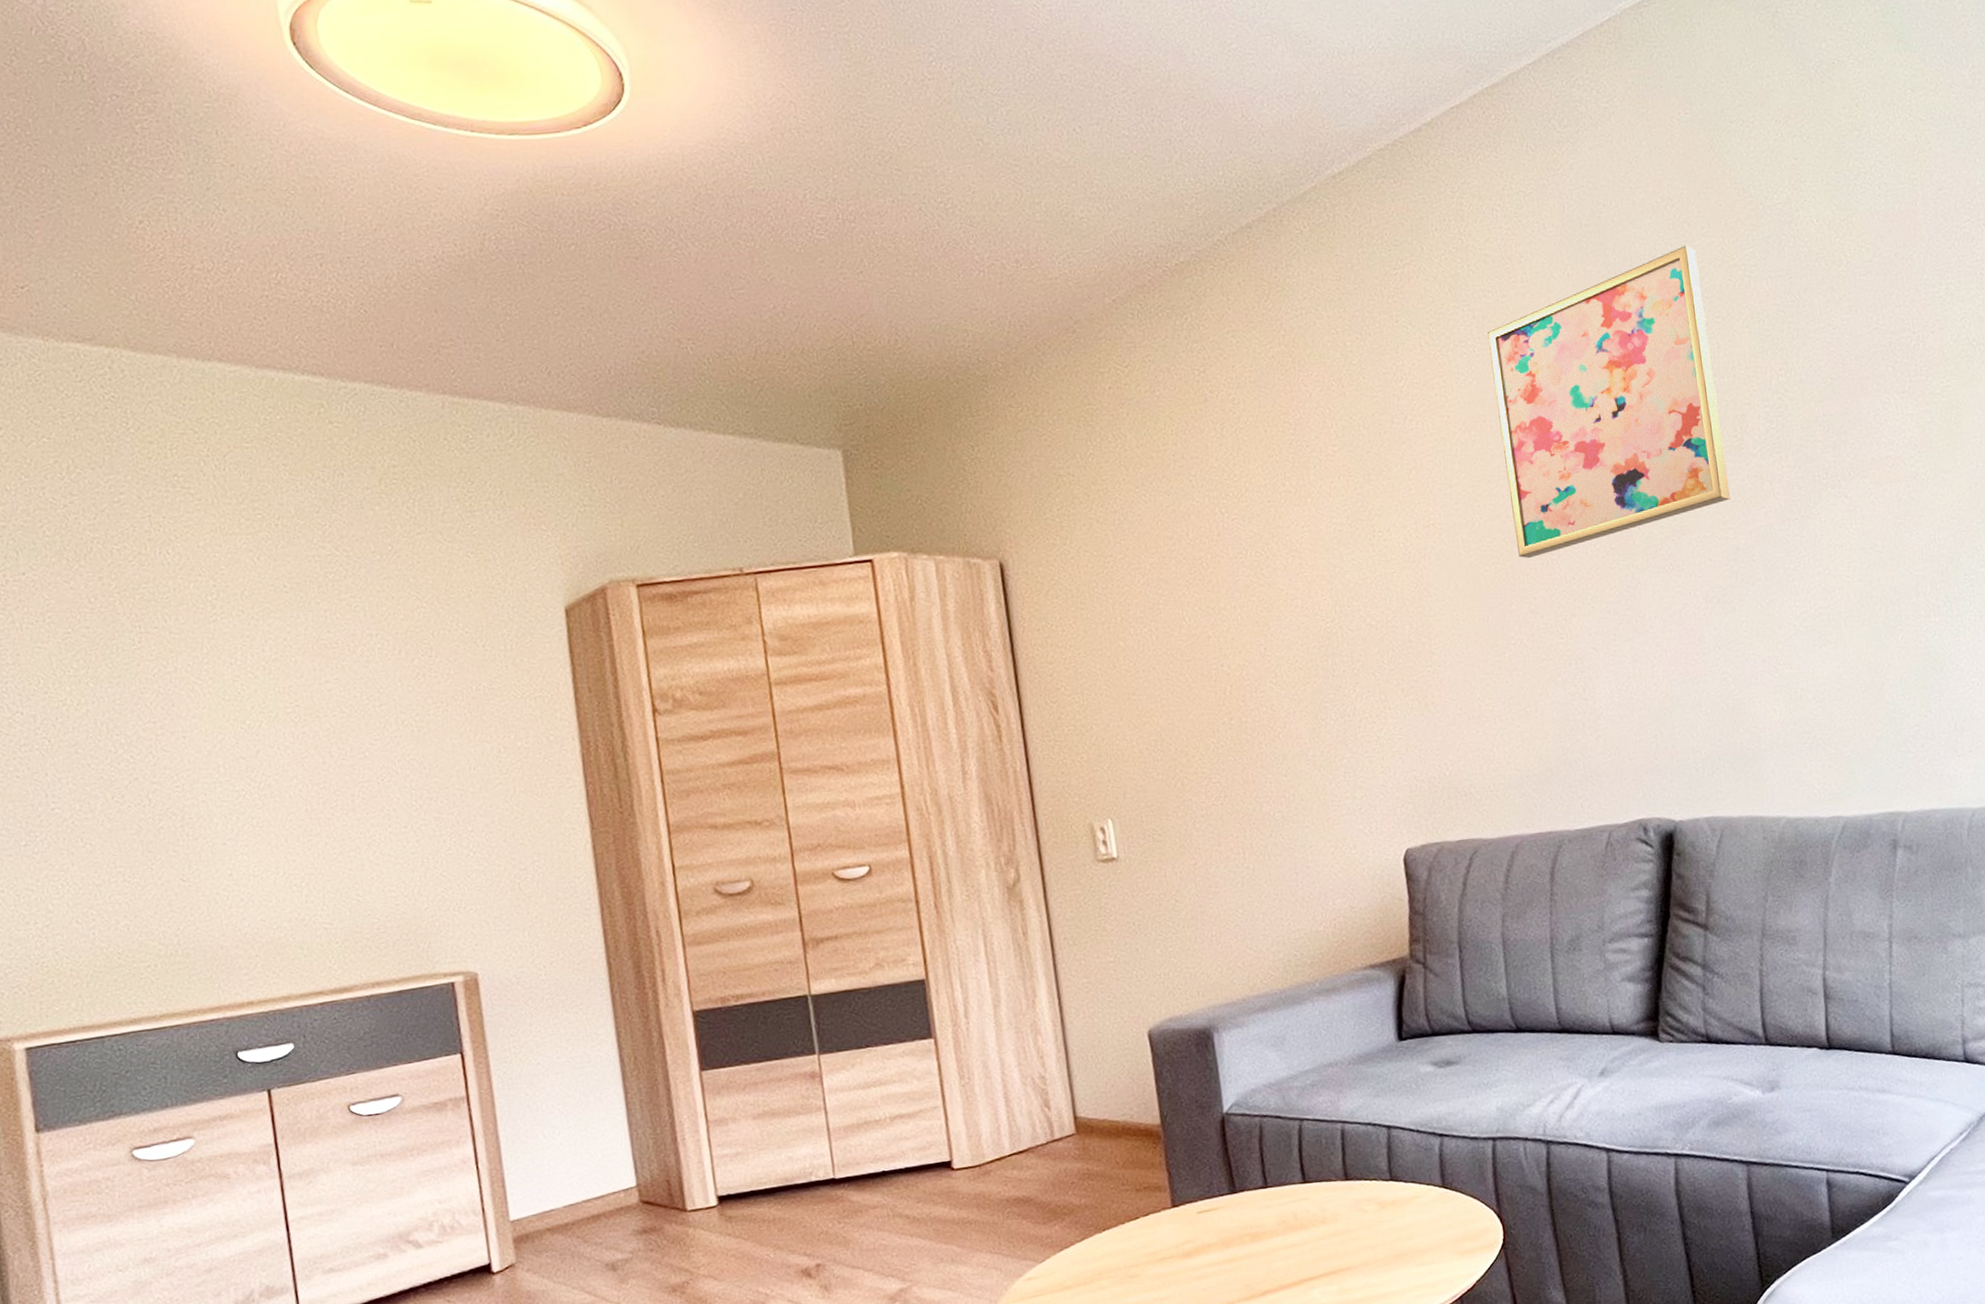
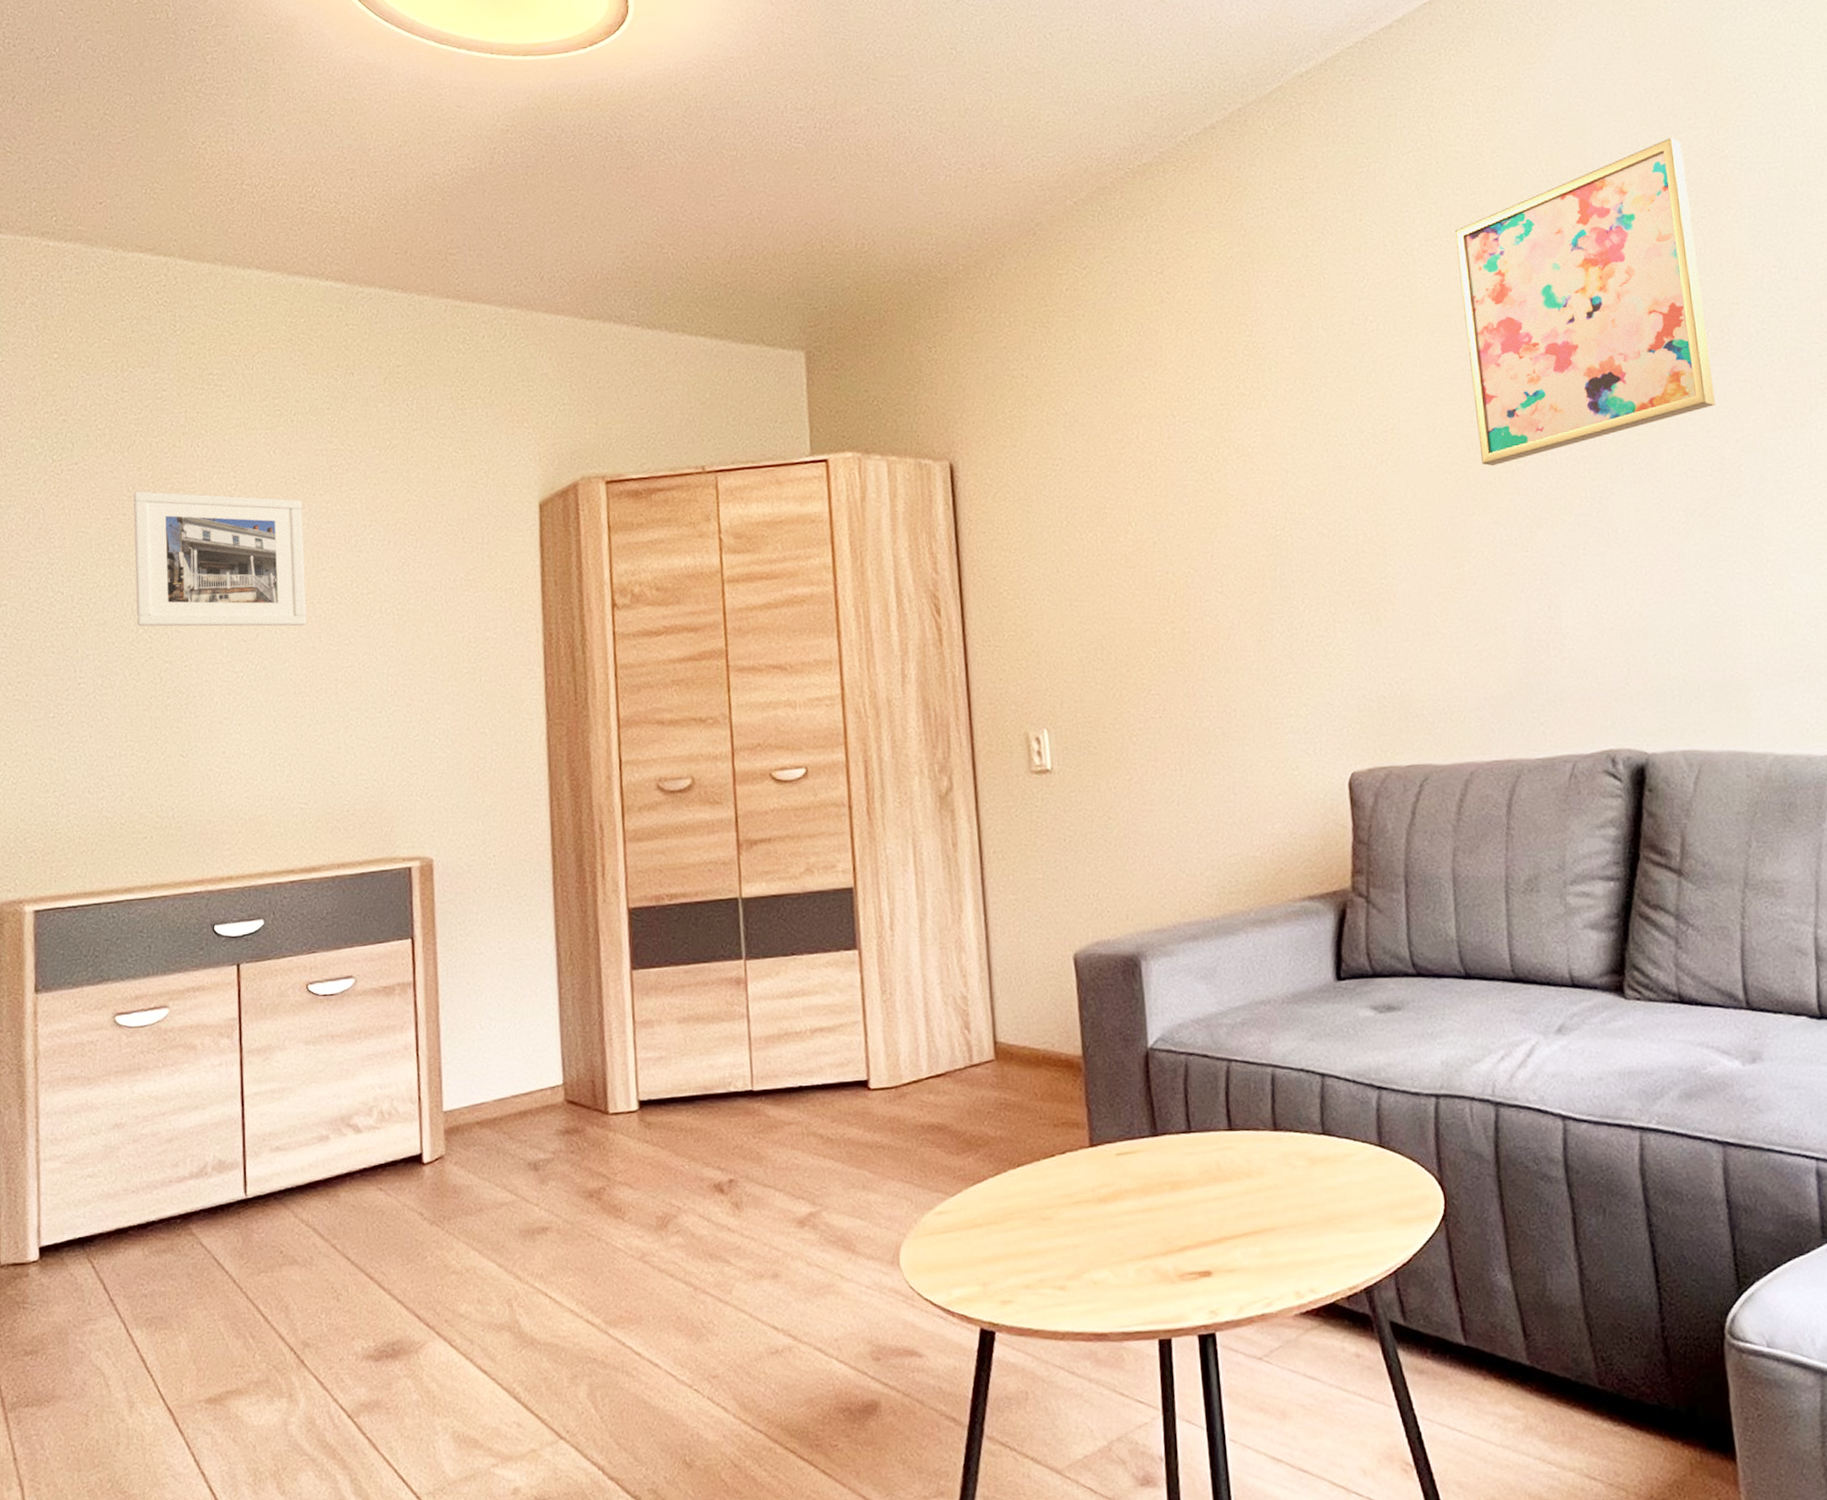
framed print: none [96,602,313,747] -> present [133,491,306,627]

